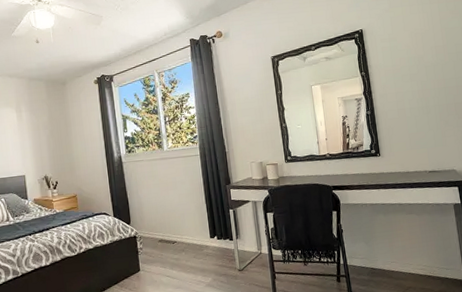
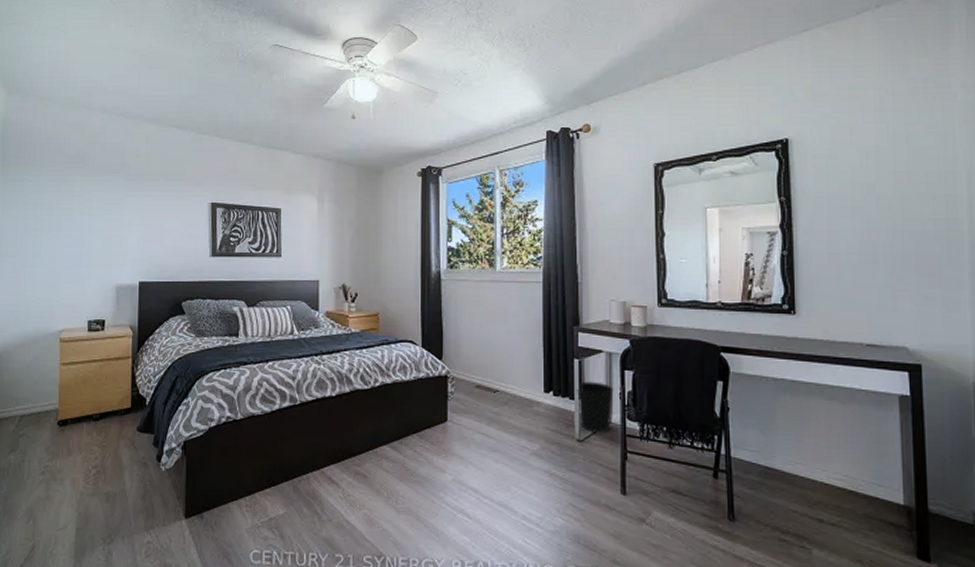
wastebasket: none [234,224,262,263] -> present [577,381,614,433]

